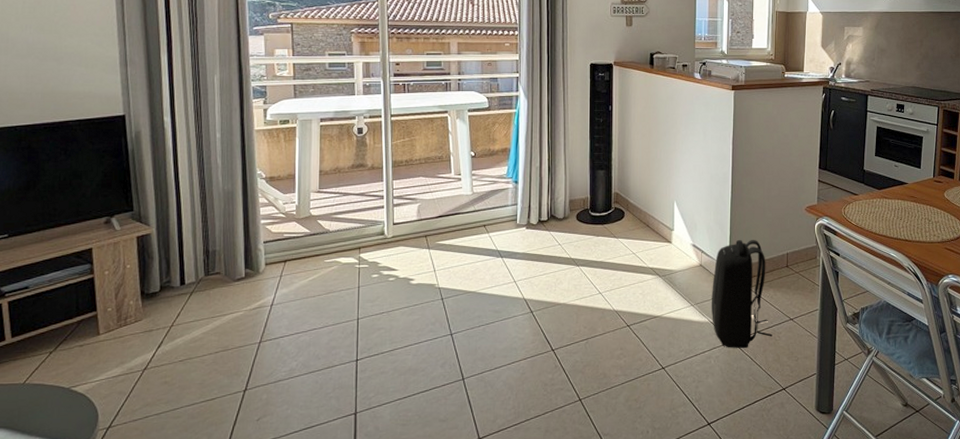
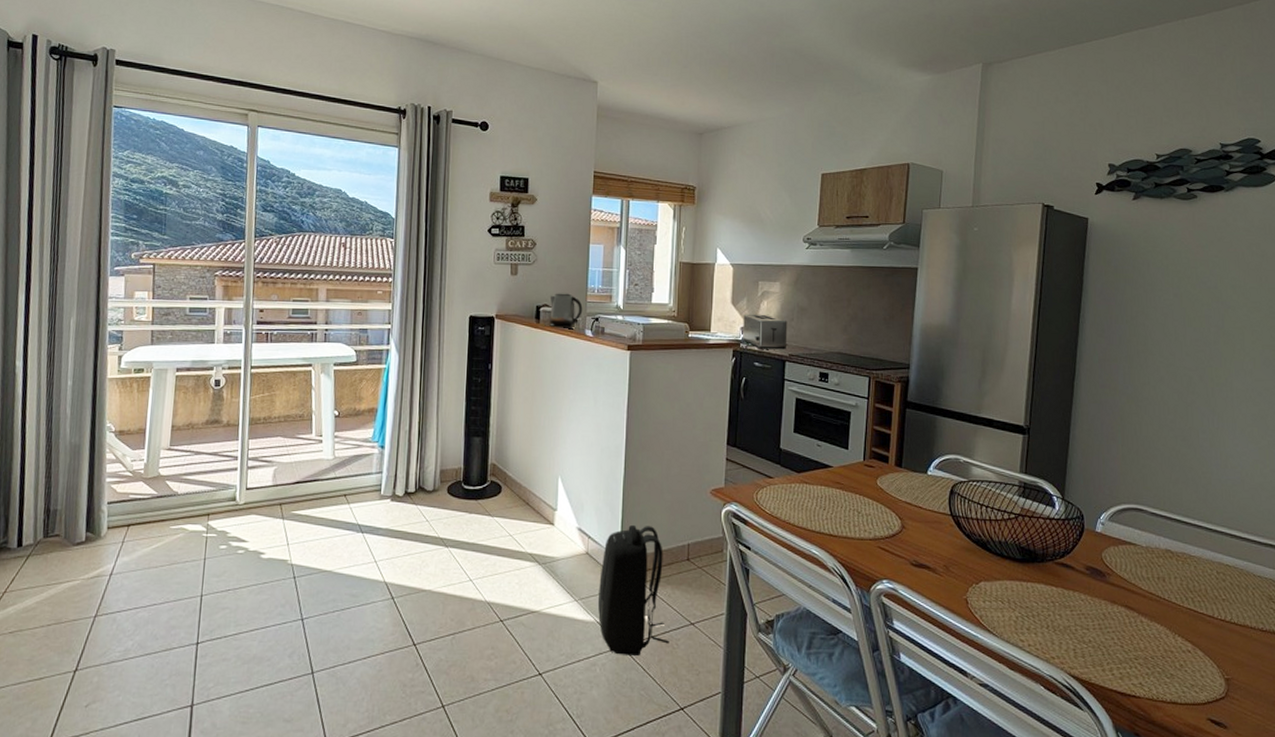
kettle: none [662,41,692,73] -> present [549,293,583,329]
toaster: none [831,55,870,86] -> present [743,313,788,350]

